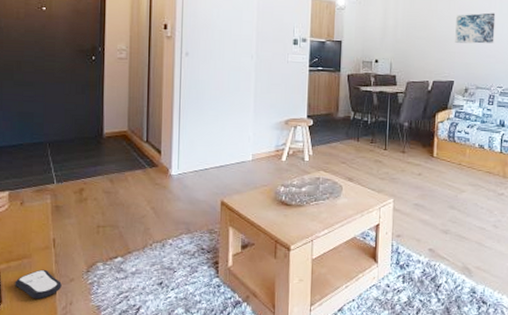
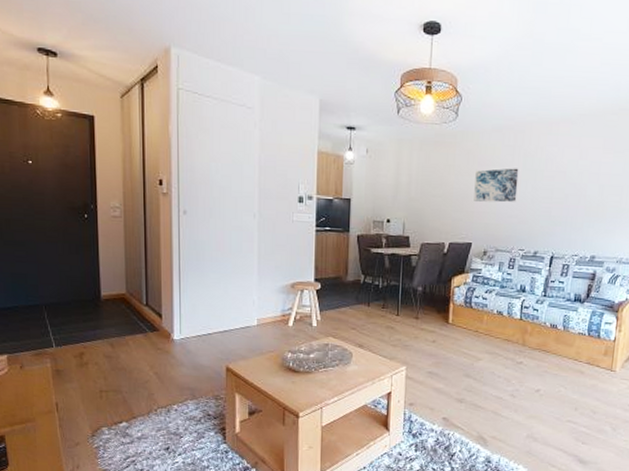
remote control: present [15,269,62,300] -> none [20,433,68,463]

